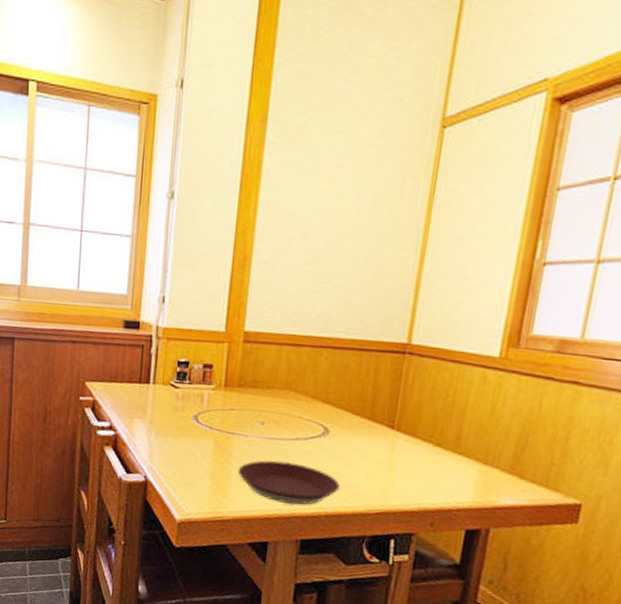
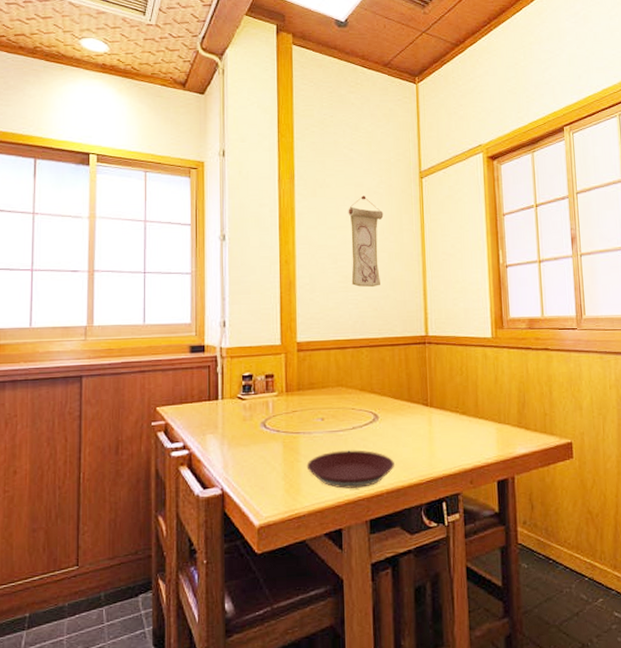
wall scroll: none [321,149,380,275] -> present [348,195,384,288]

